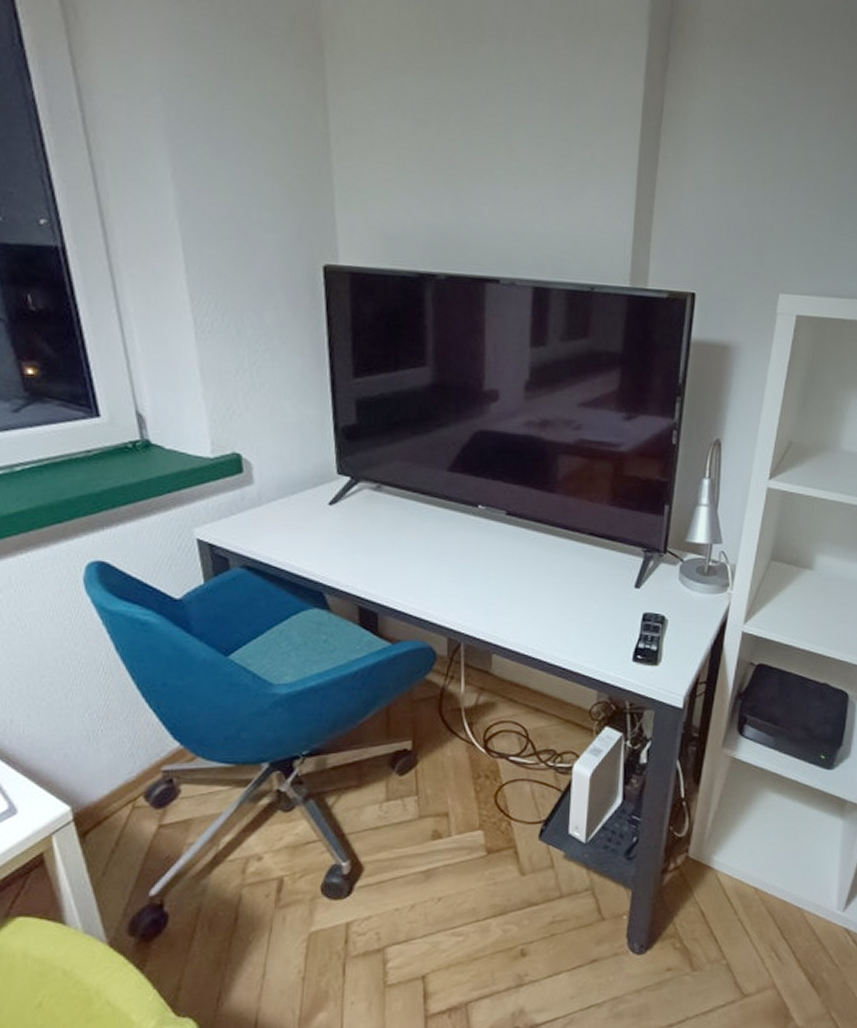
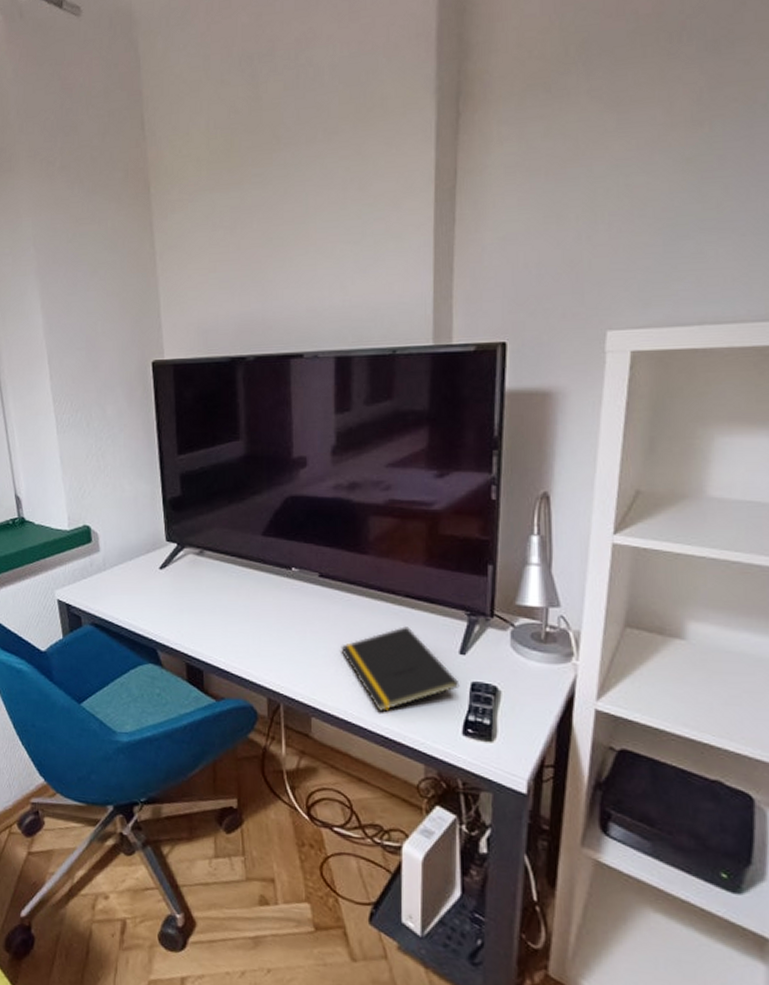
notepad: none [524,563,633,644] -> present [341,626,460,712]

